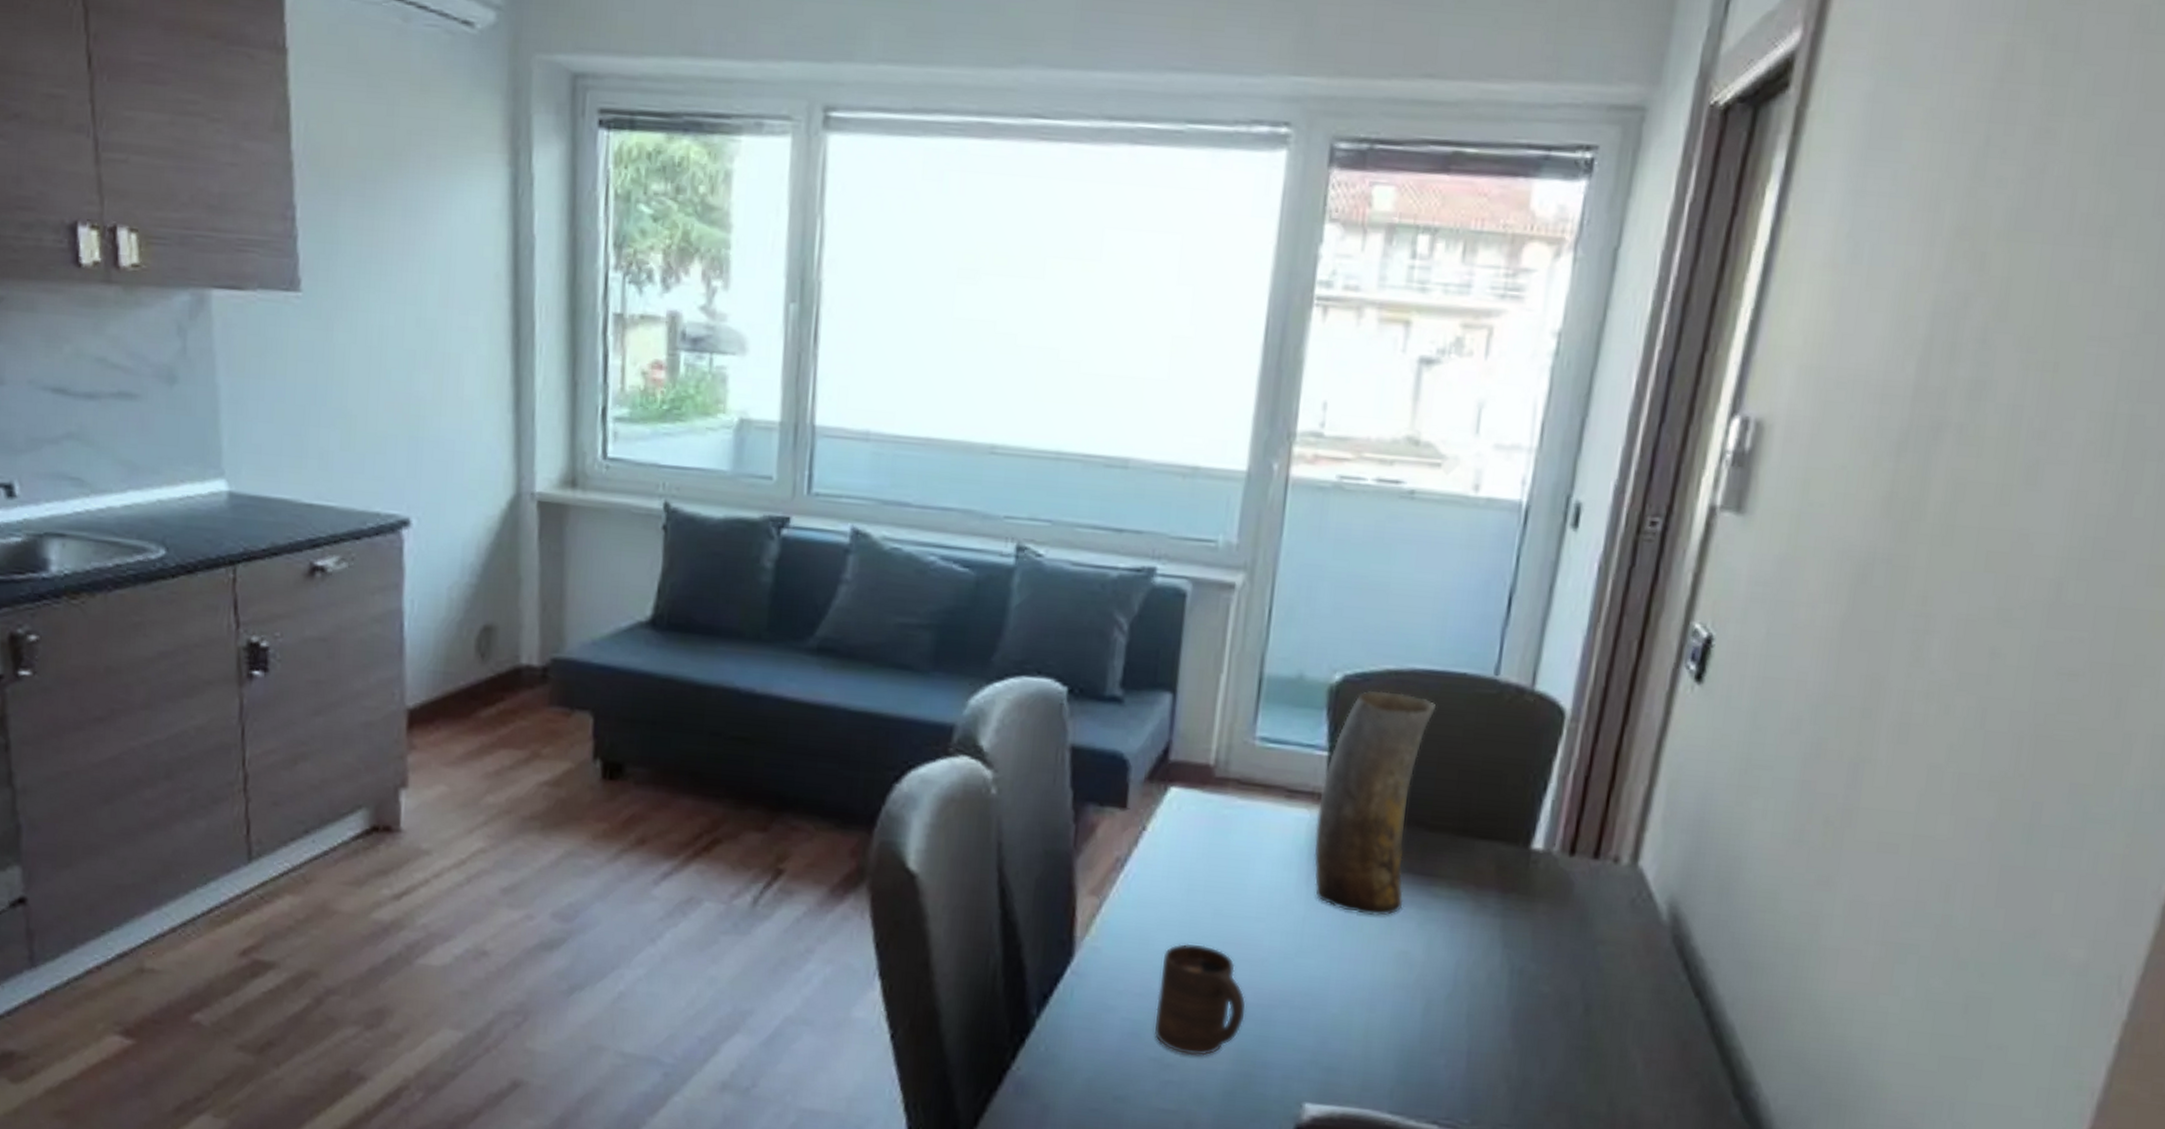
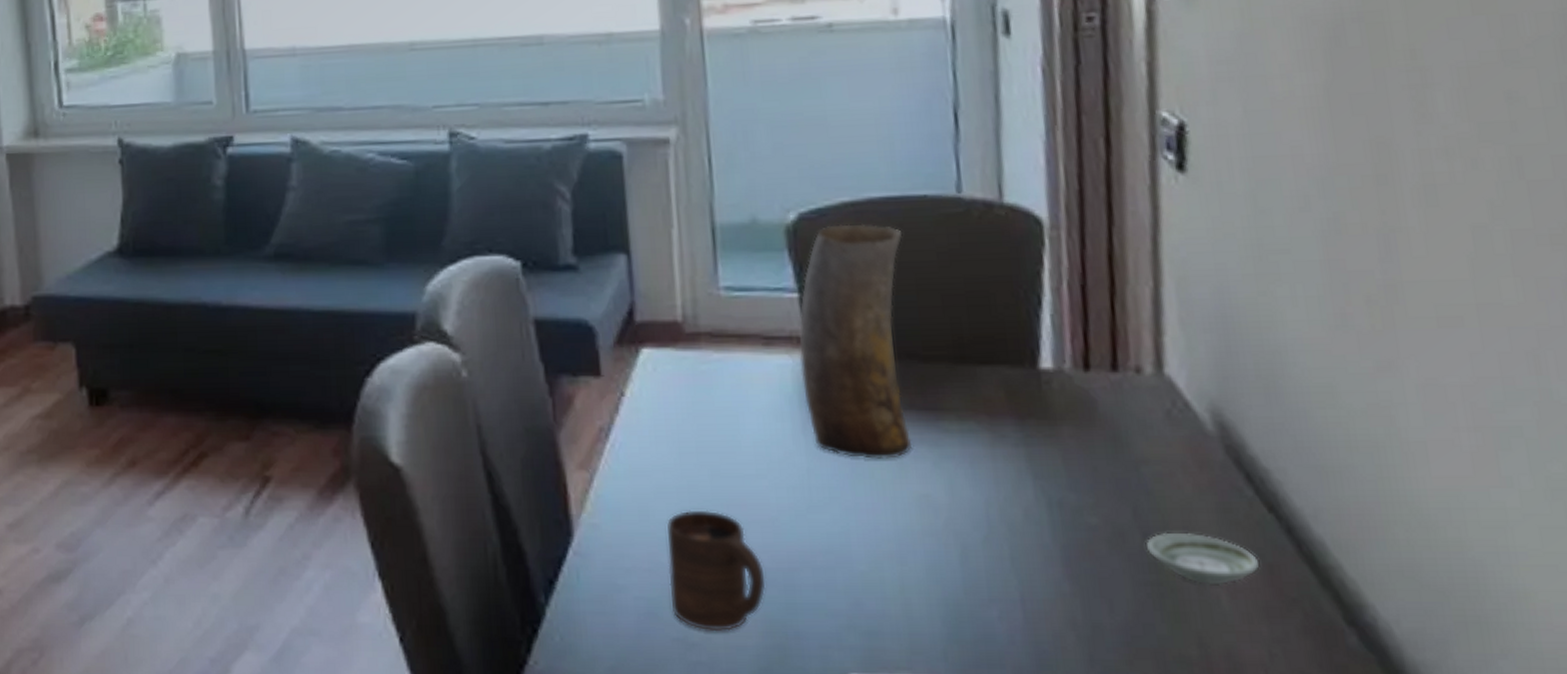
saucer: none [1584,1005,1677,1056] -> present [1146,532,1259,586]

